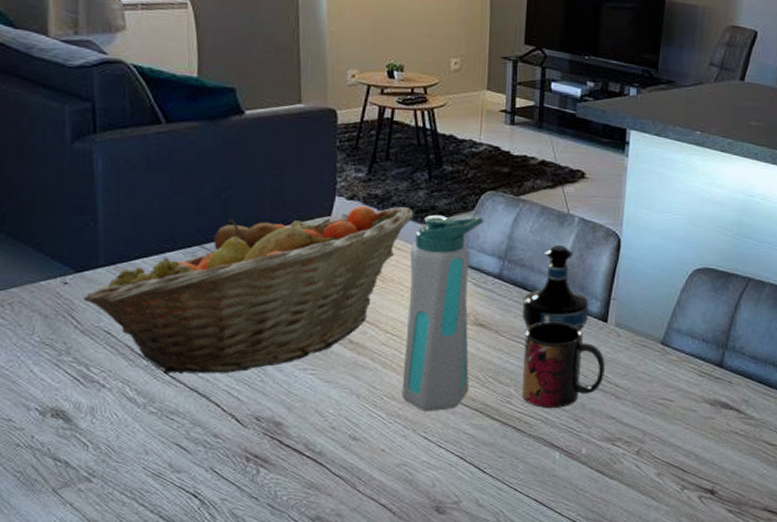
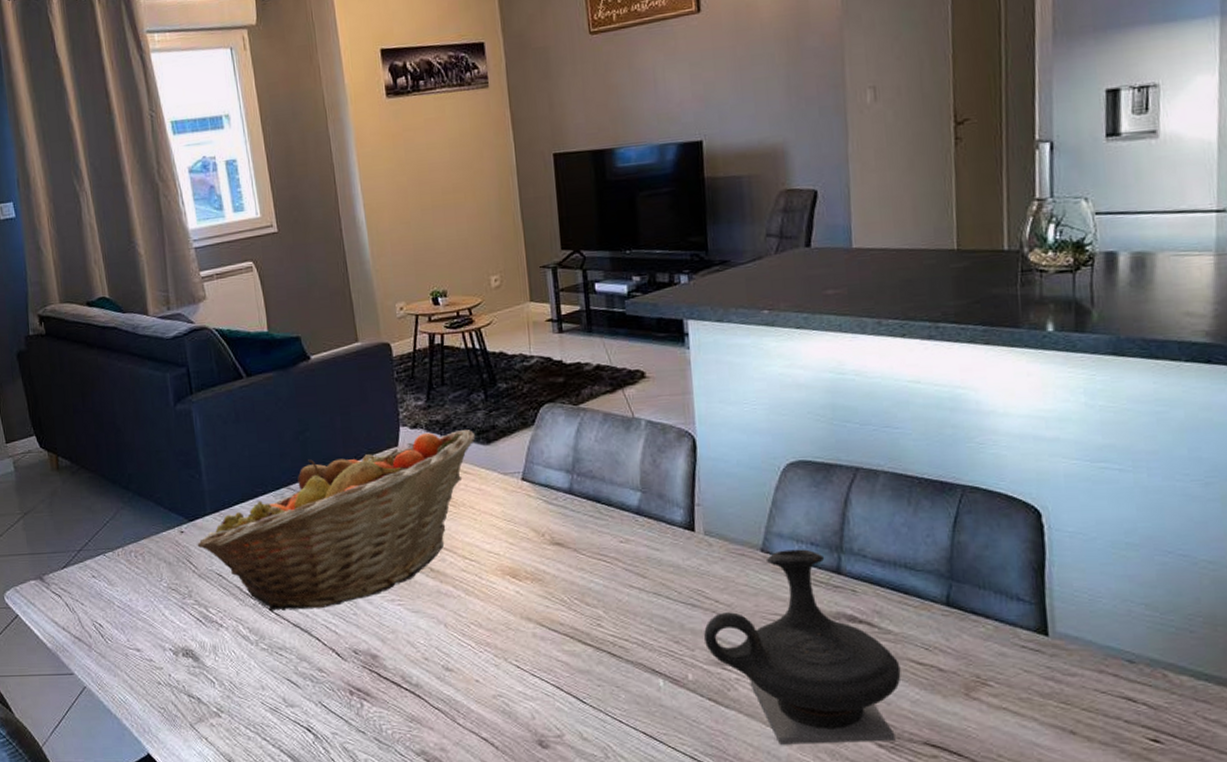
water bottle: present [402,214,484,412] -> none [477,432,556,639]
mug: present [521,321,605,408] -> none [605,534,701,630]
tequila bottle: present [522,245,589,330] -> none [598,452,672,544]
teapot: none [601,344,756,510] -> present [704,549,901,745]

